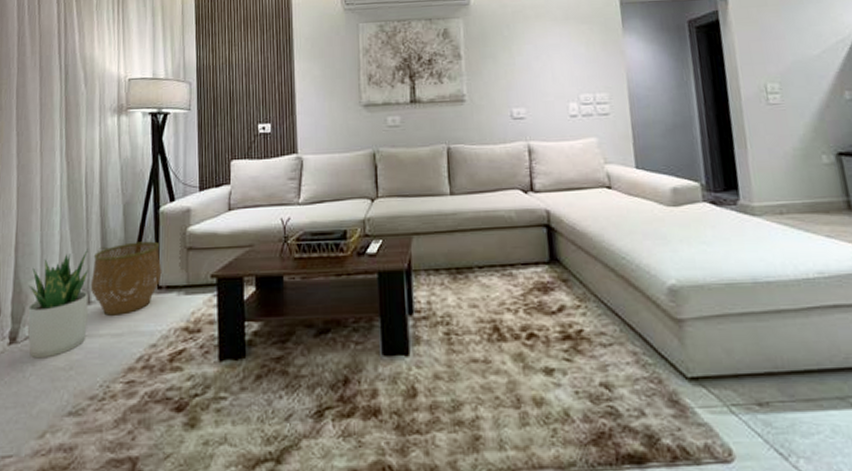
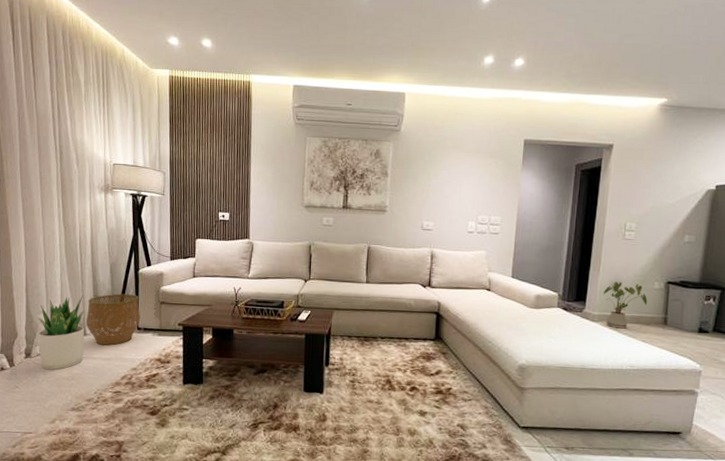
house plant: none [758,160,820,222] -> present [603,282,648,329]

